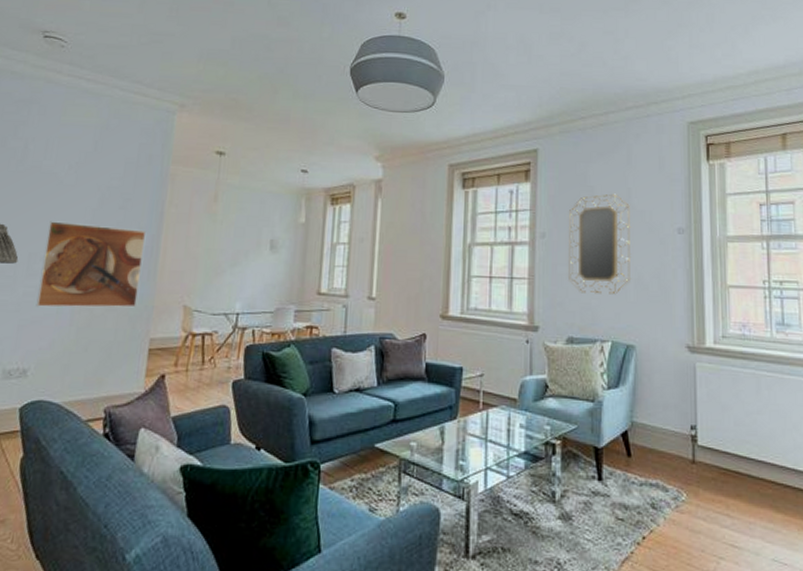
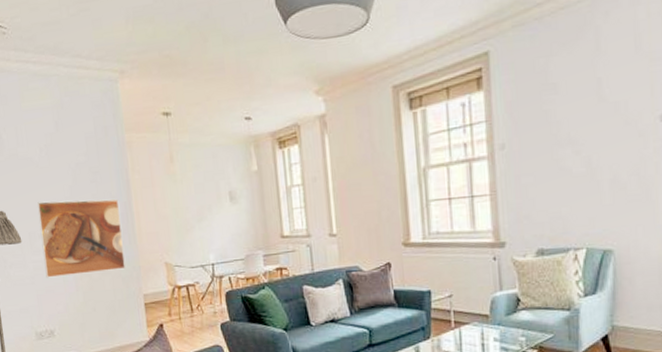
home mirror: present [569,193,632,295] -> none [530,87,606,203]

